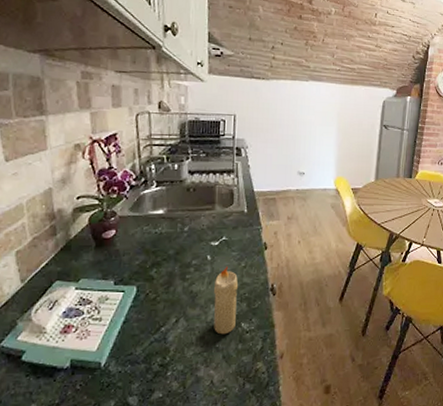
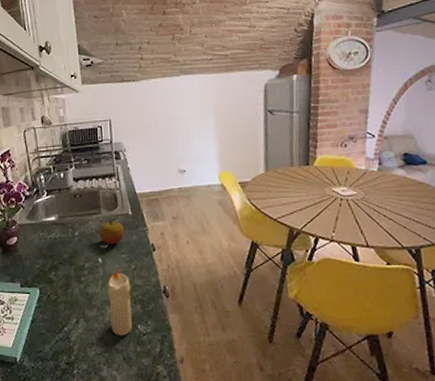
apple: none [210,217,238,242] -> present [99,220,124,245]

